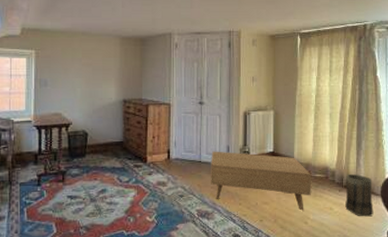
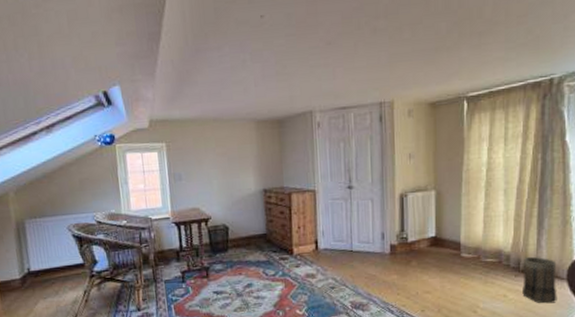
coffee table: present [211,151,311,211] -> none [363,238,481,299]

